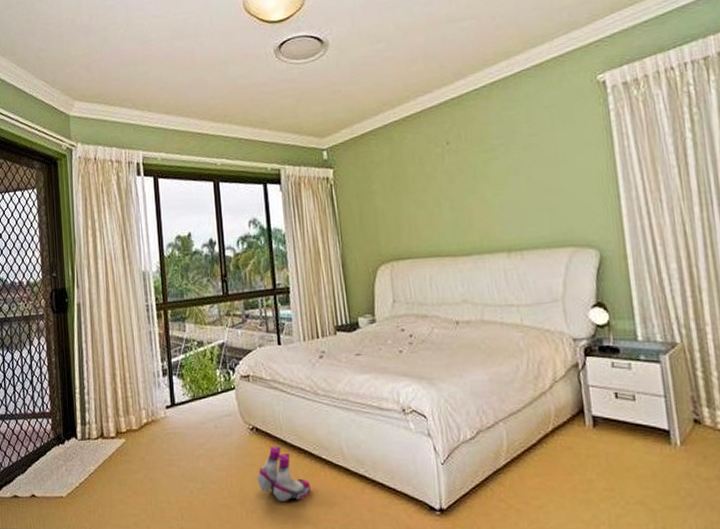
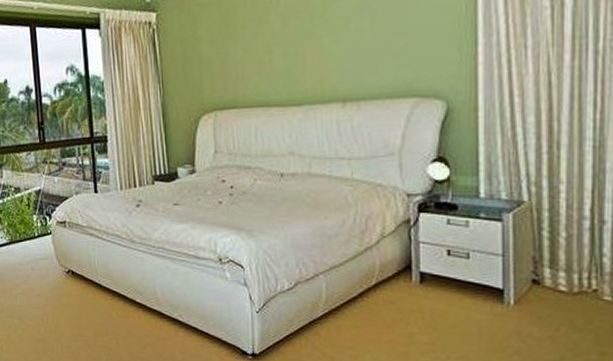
boots: present [257,446,311,501] -> none [72,288,124,339]

